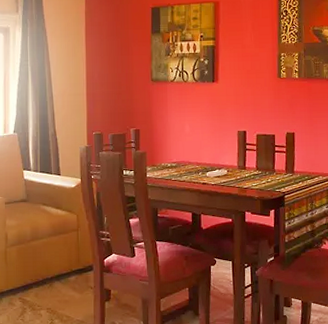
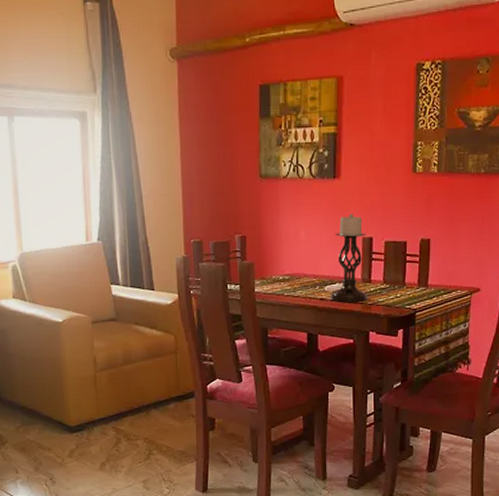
candle holder: none [211,111,243,186] -> present [330,214,367,302]

